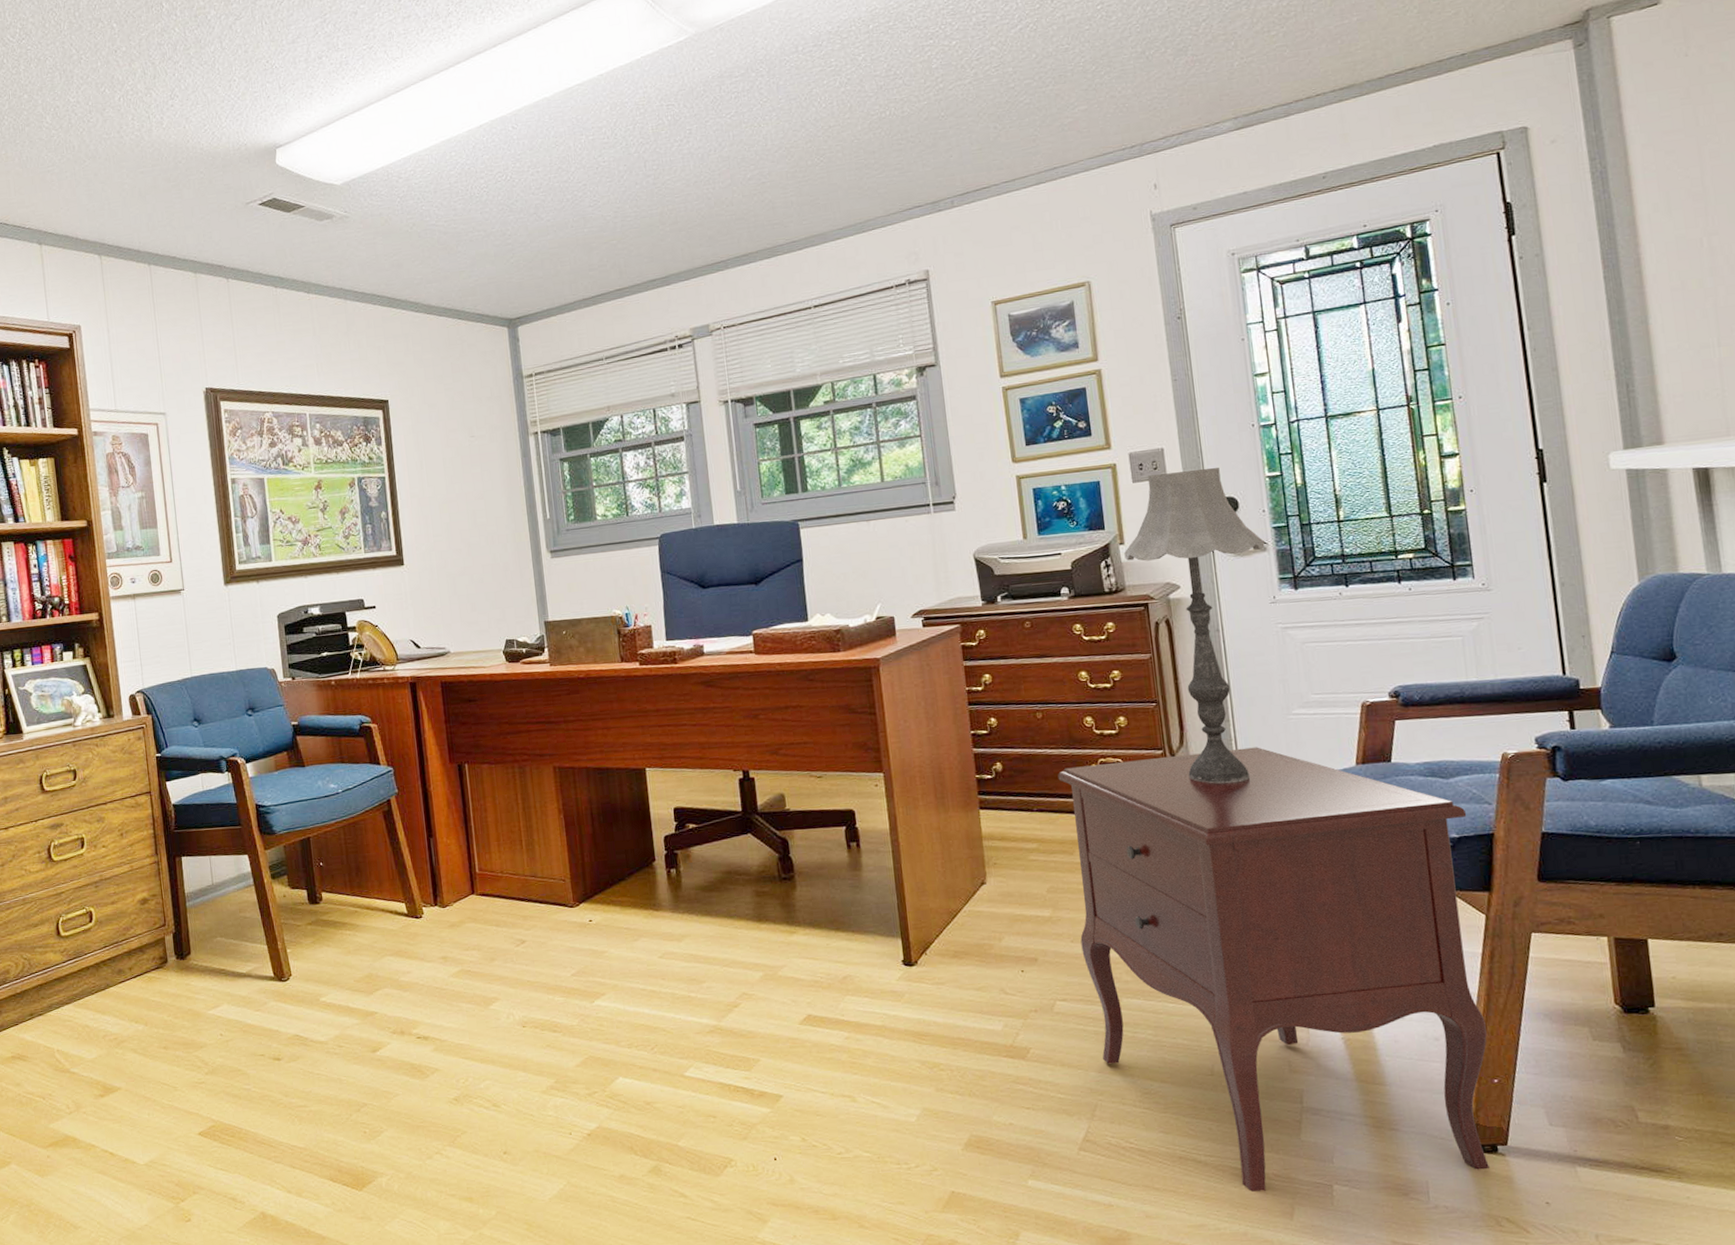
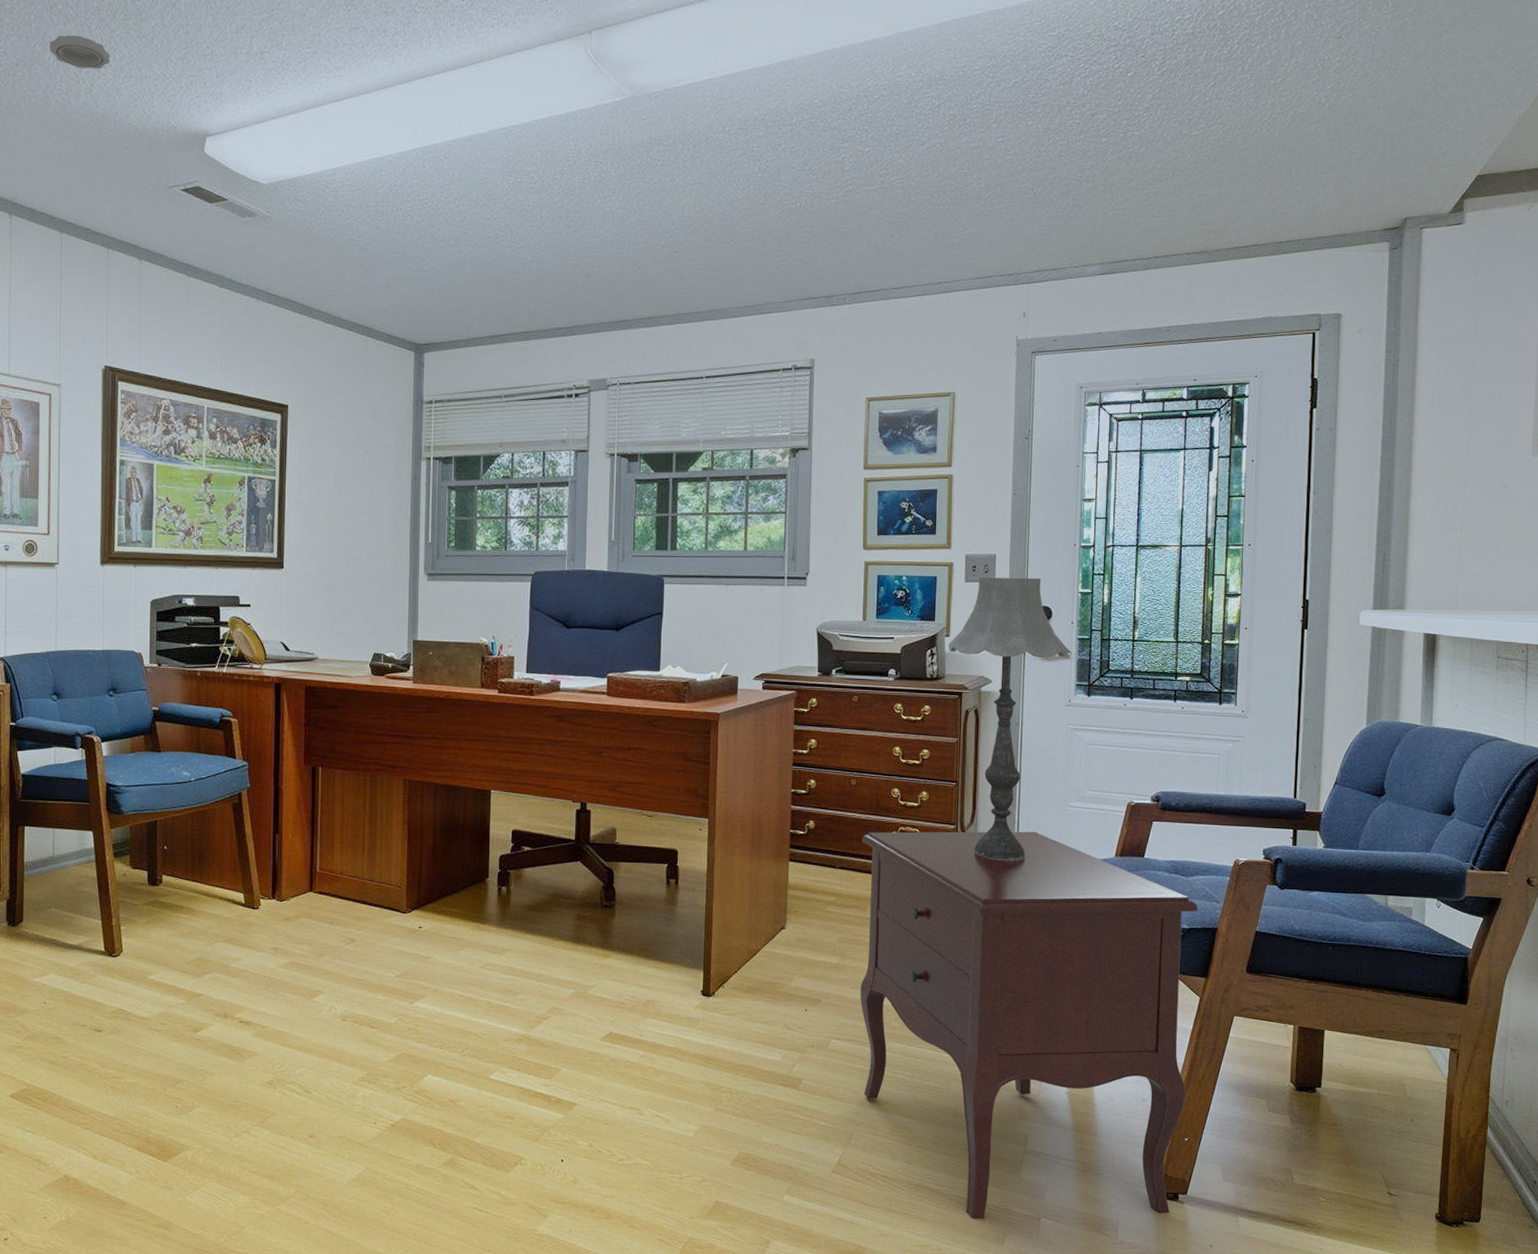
smoke detector: none [118,73,177,104] -> present [49,35,110,70]

